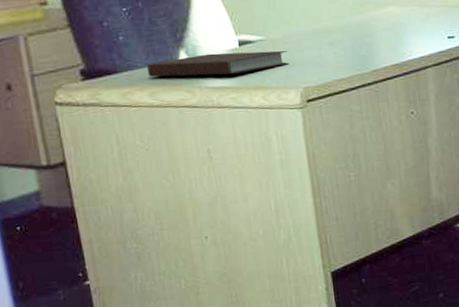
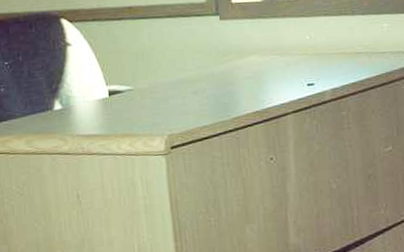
notebook: present [147,50,290,77] -> none [25,99,156,126]

